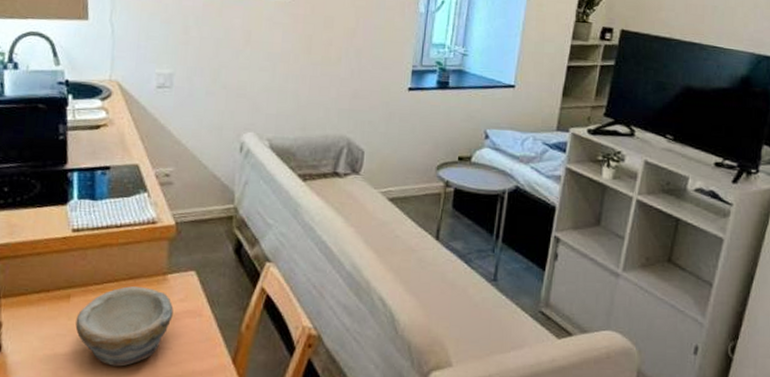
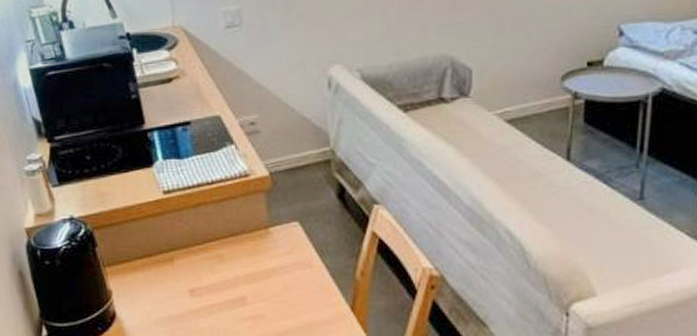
bowl: present [75,286,174,367] -> none [183,243,282,323]

